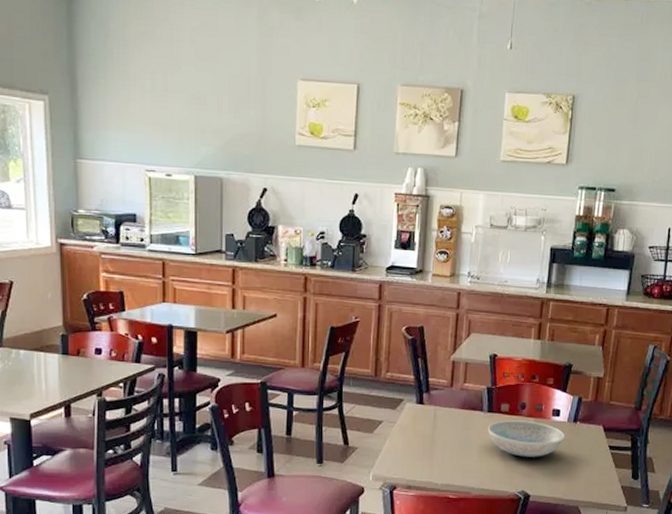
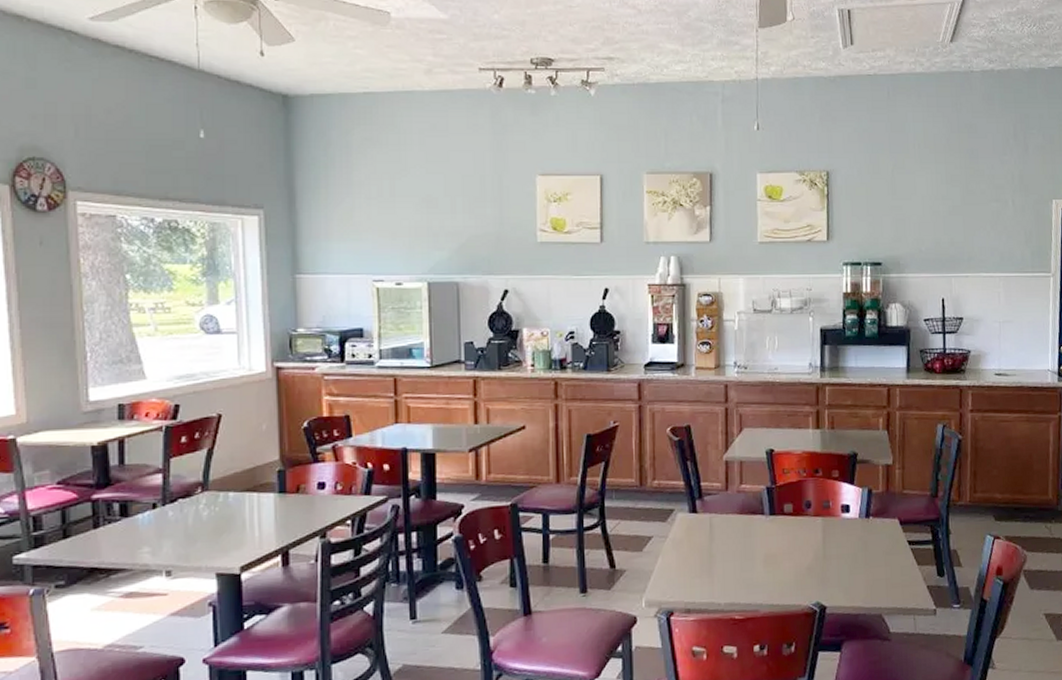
dish: present [487,420,565,457] -> none [771,520,858,563]

